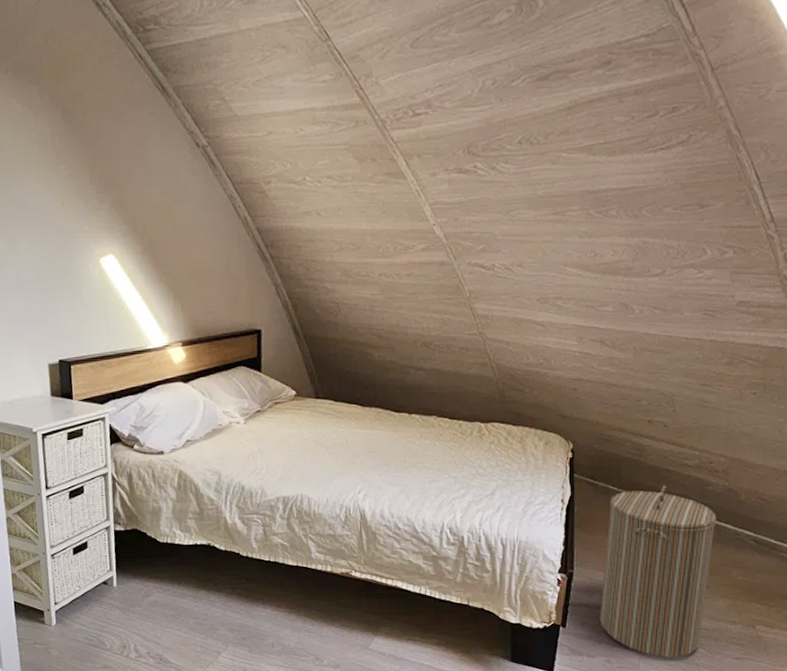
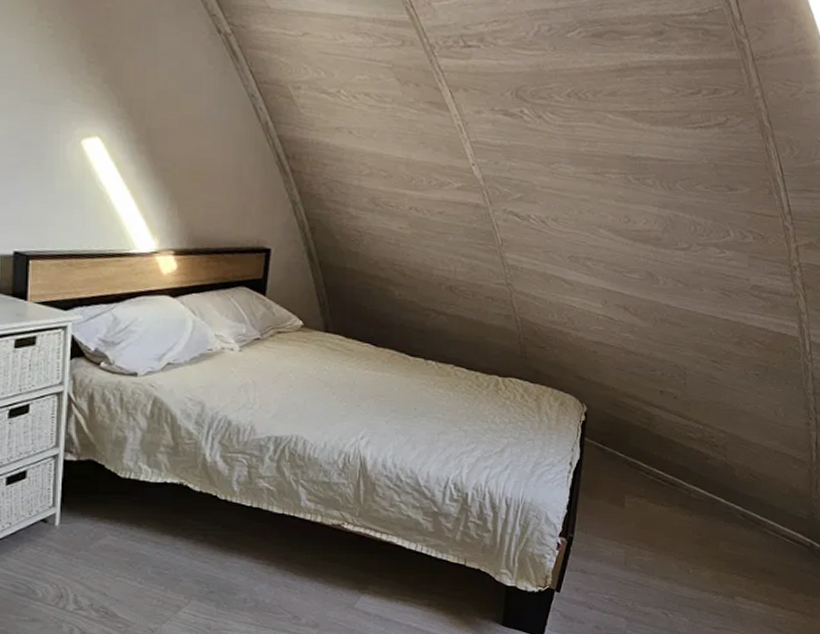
laundry hamper: present [600,485,717,657] -> none [593,455,712,625]

